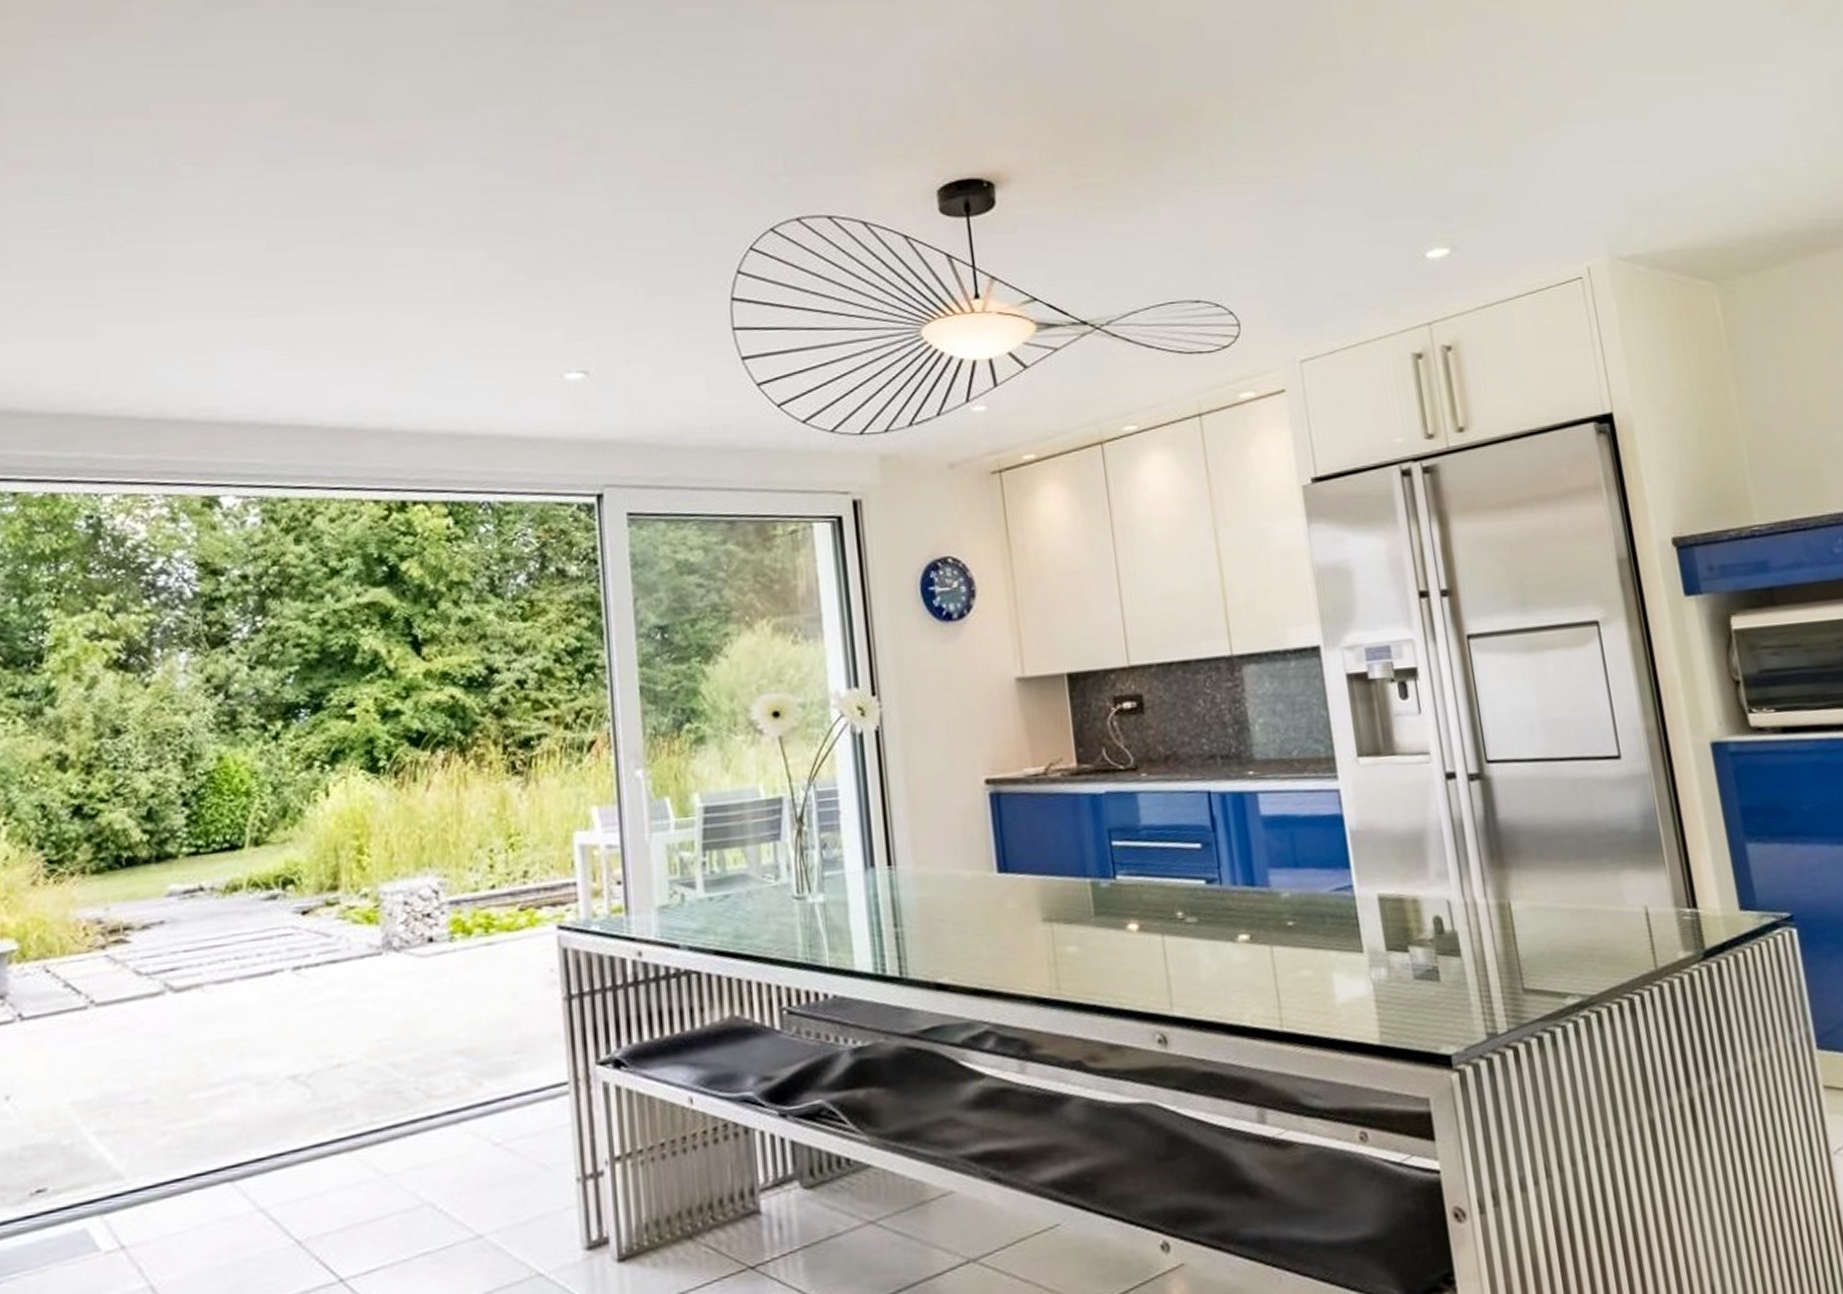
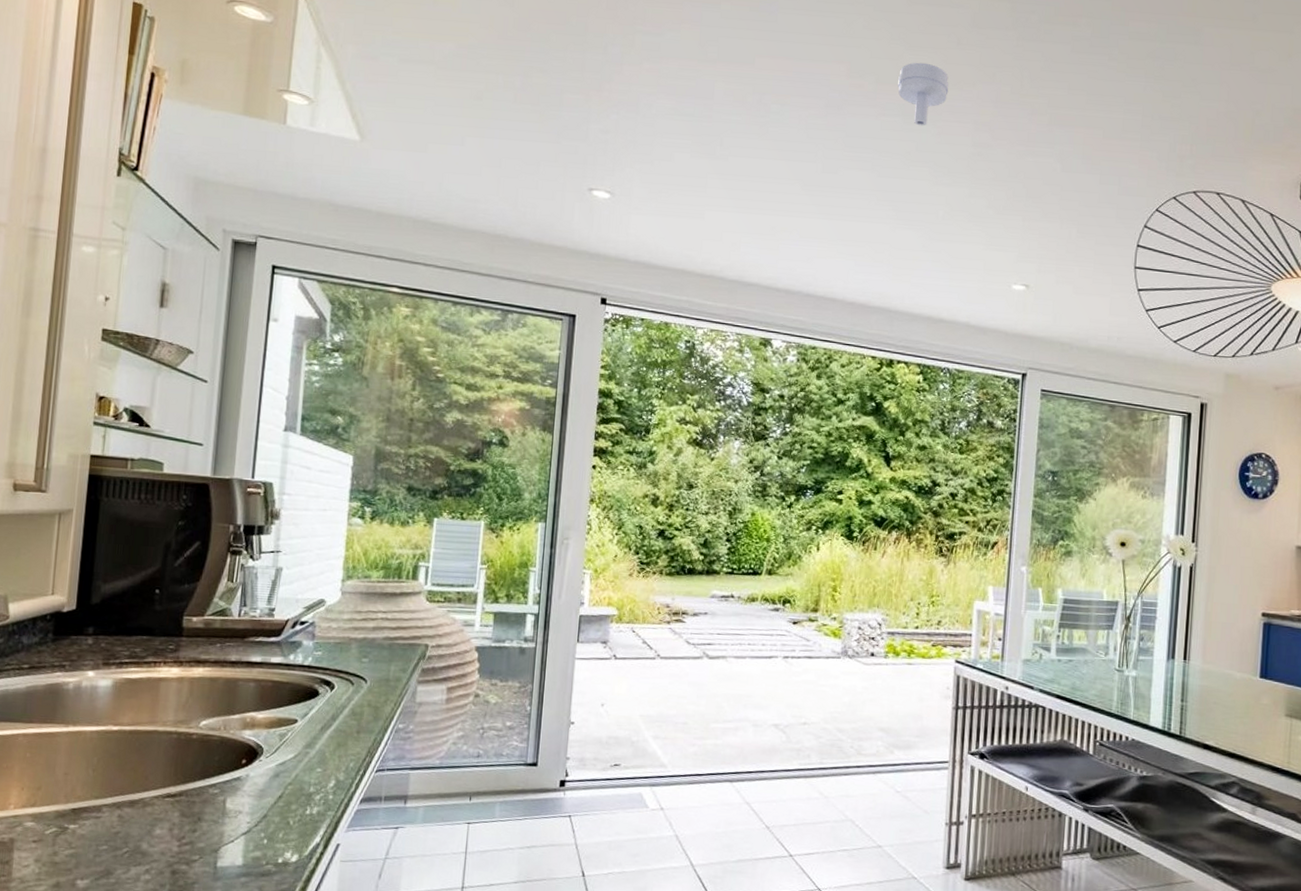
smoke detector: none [363,87,438,173] -> present [898,62,949,126]

